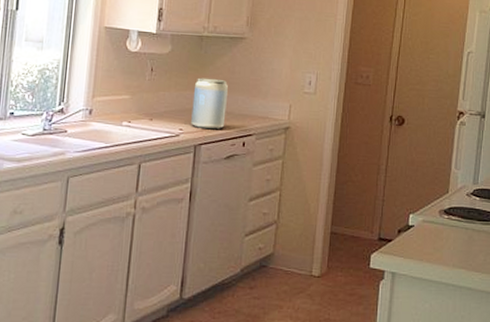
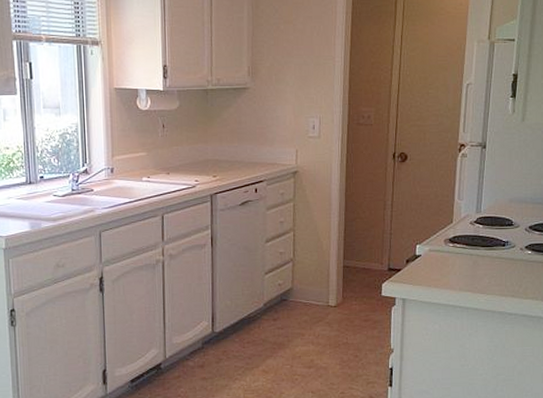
soda can: present [191,77,228,130] -> none [204,130,237,179]

